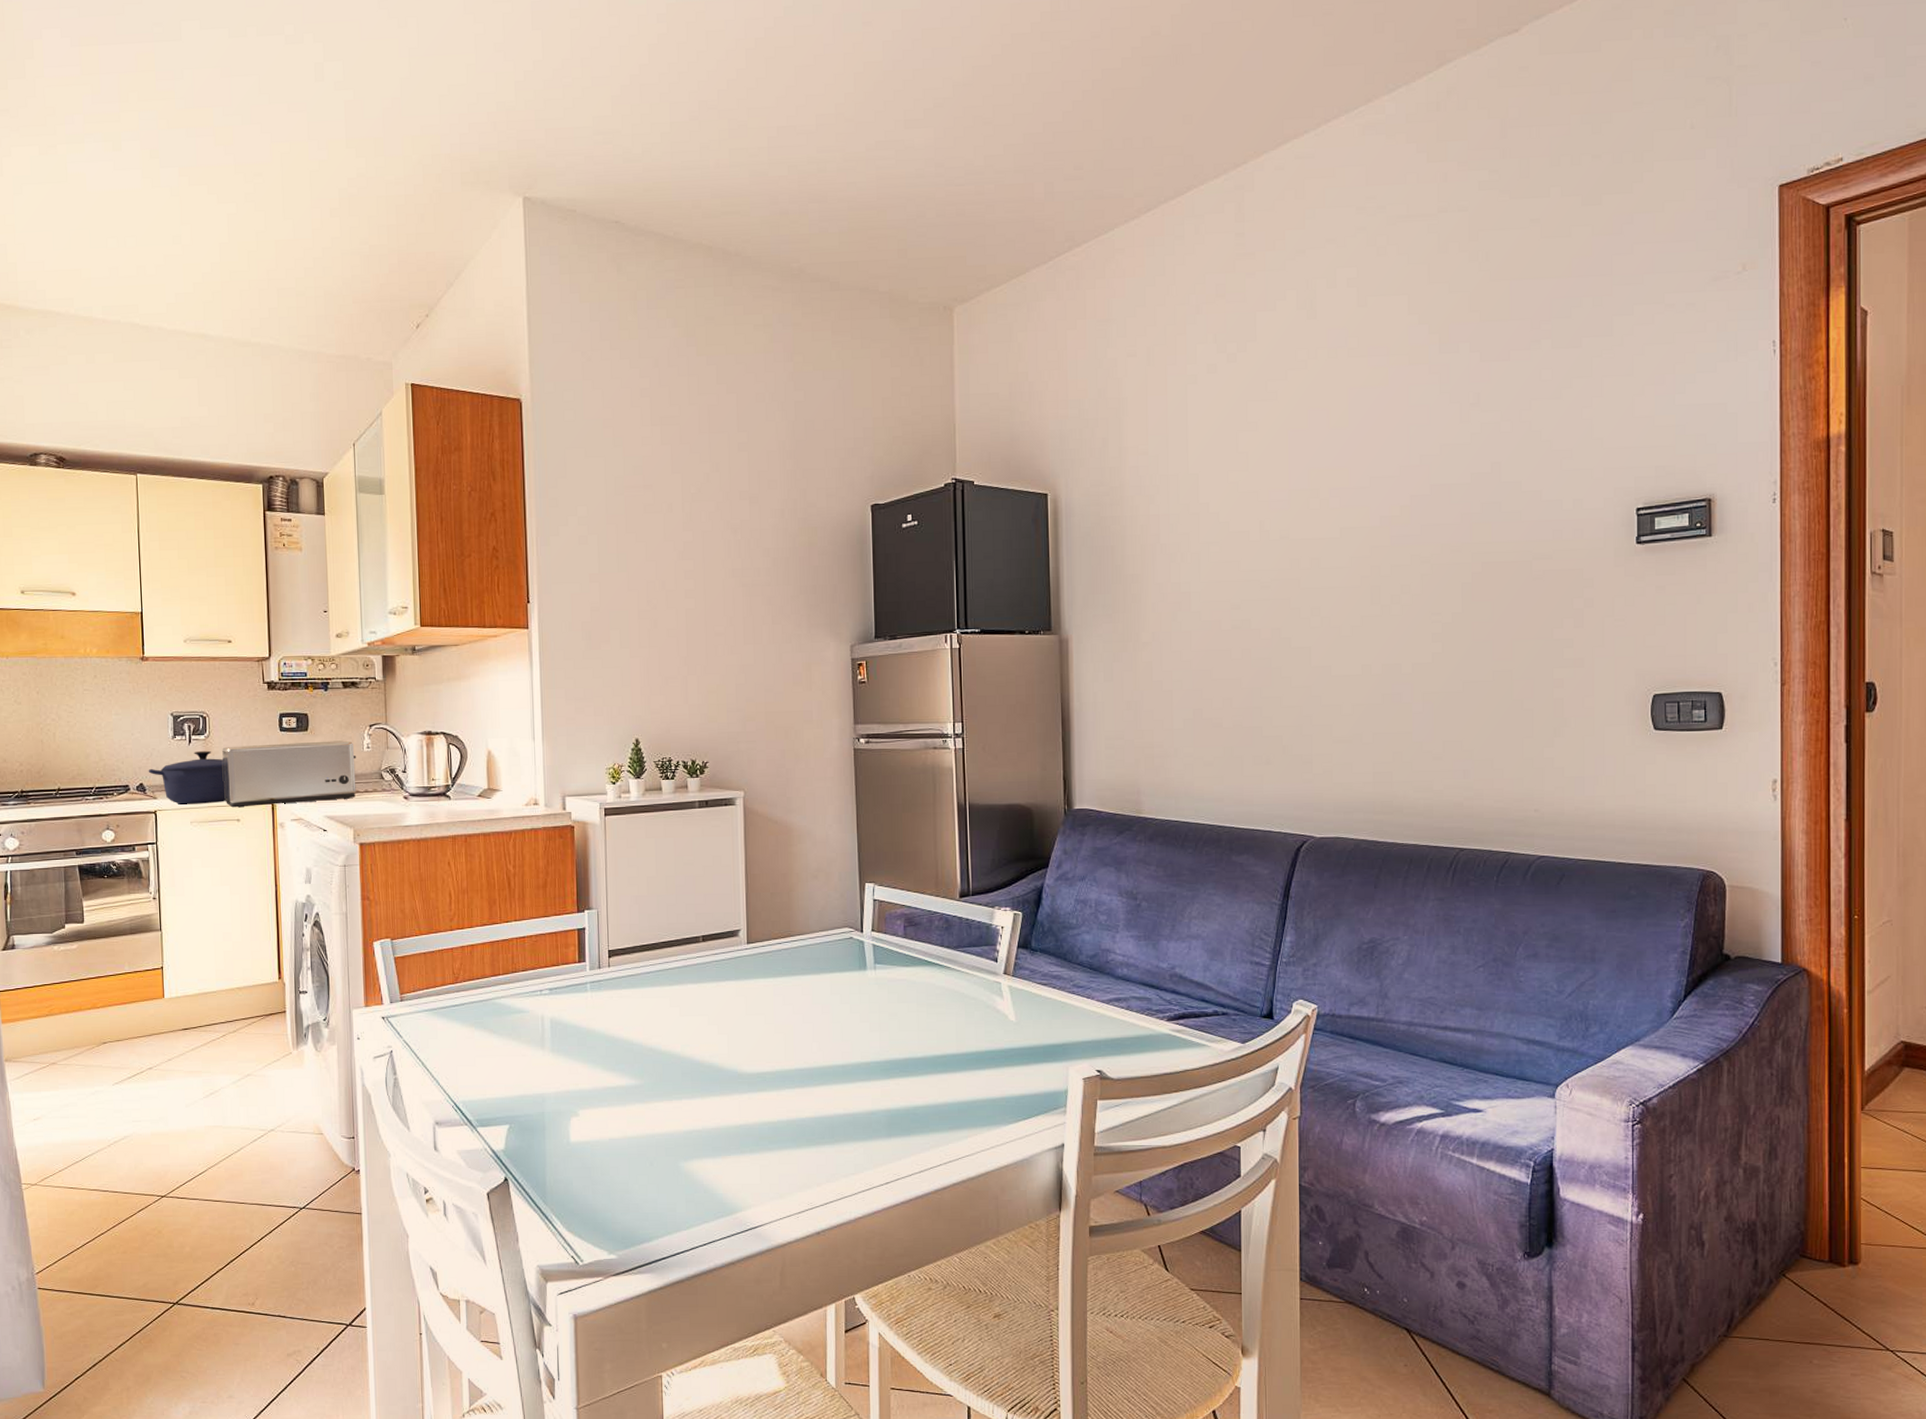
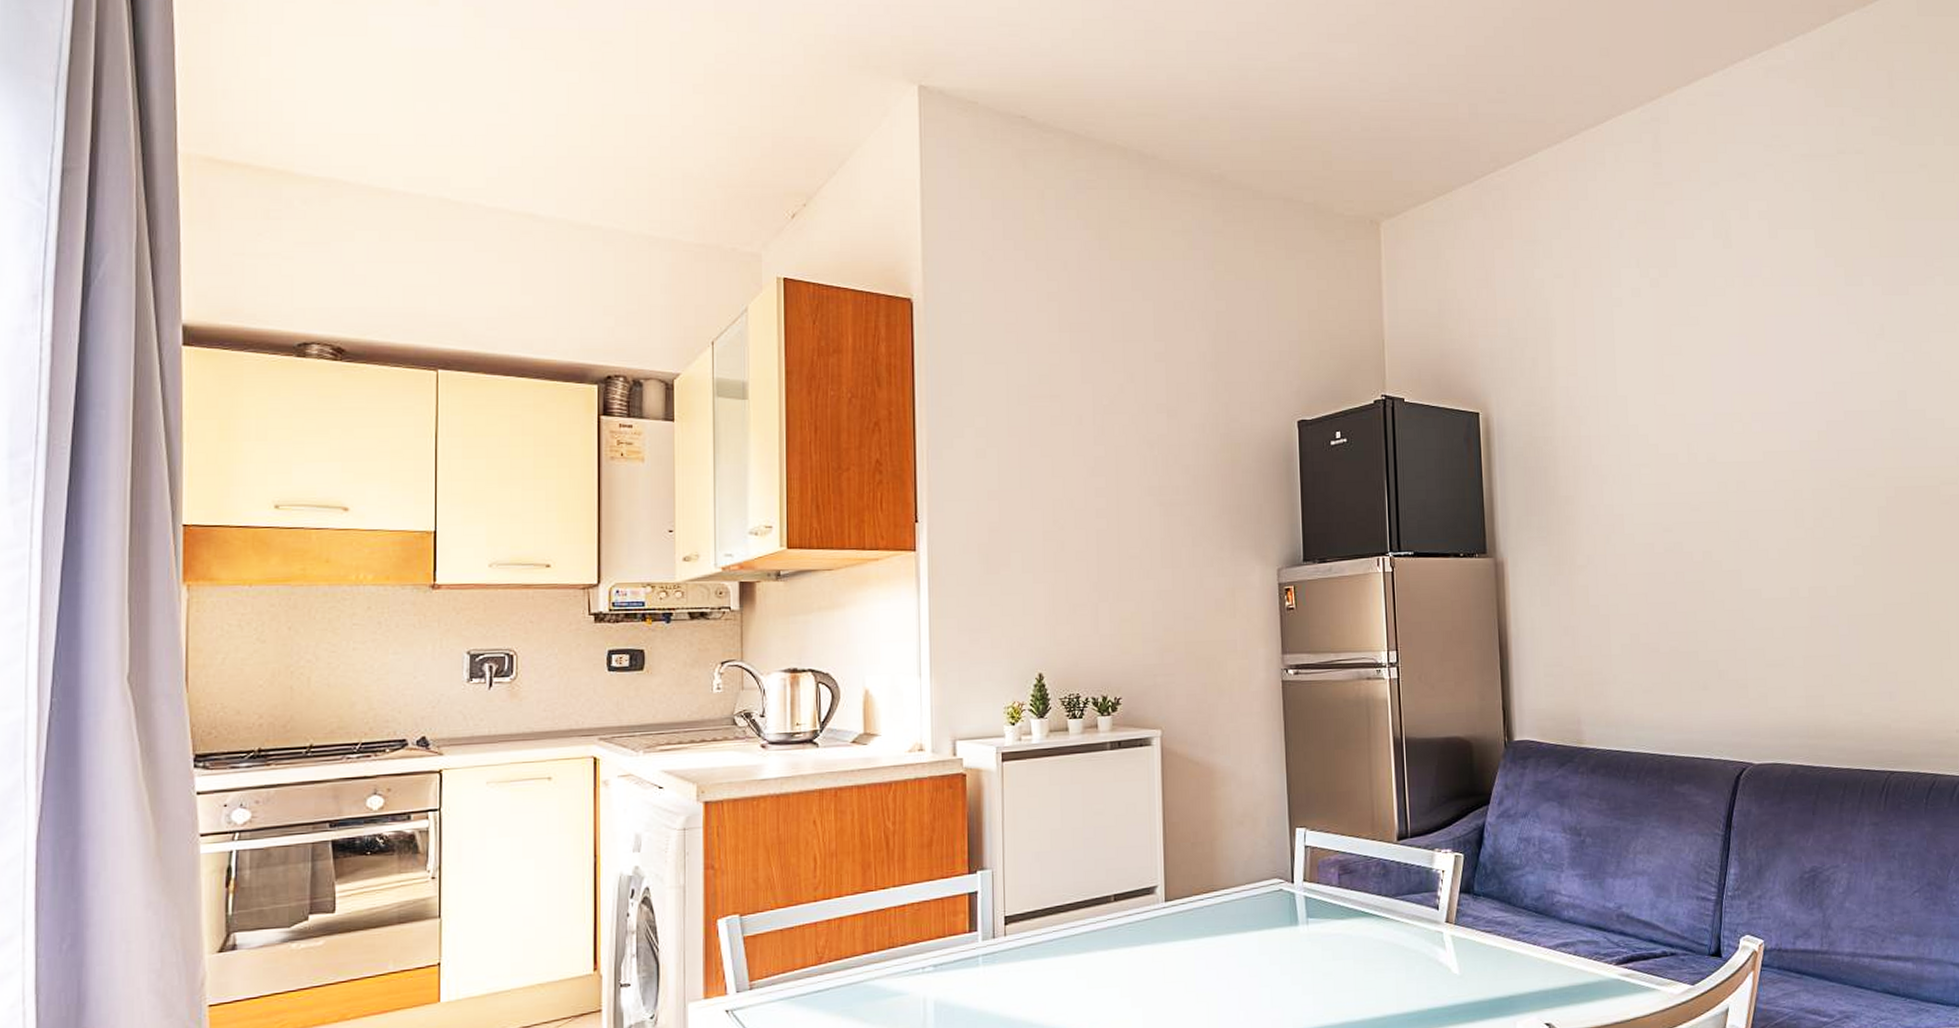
cooking pot: present [148,750,226,805] -> none [433,695,534,762]
toaster: present [222,740,356,808] -> none [532,681,703,764]

